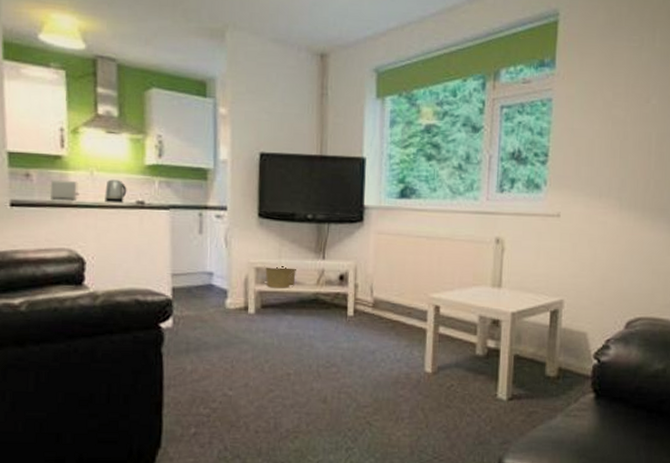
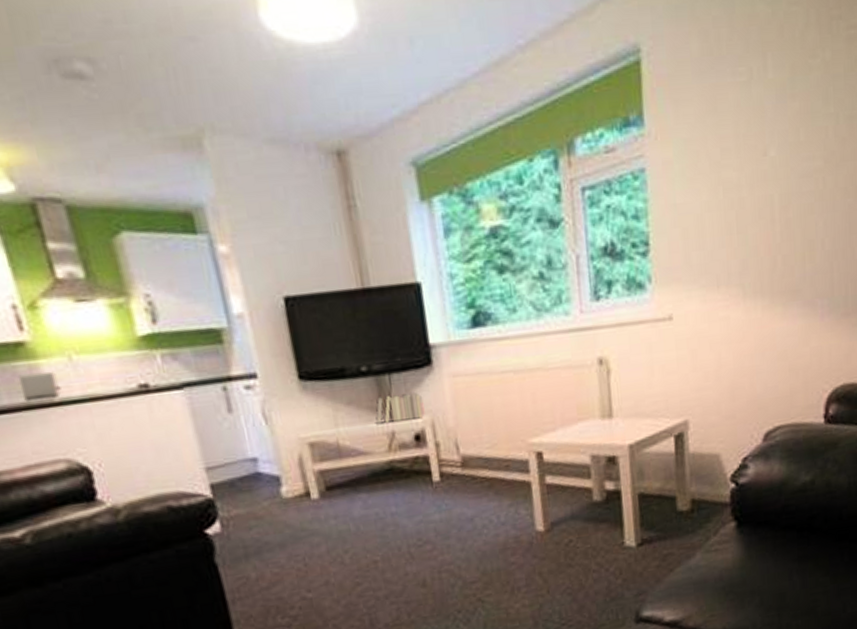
kettle: present [105,179,127,204] -> none [92,361,123,394]
basket: present [265,266,296,290] -> none [321,435,361,466]
books: none [311,240,349,263] -> present [376,391,423,424]

